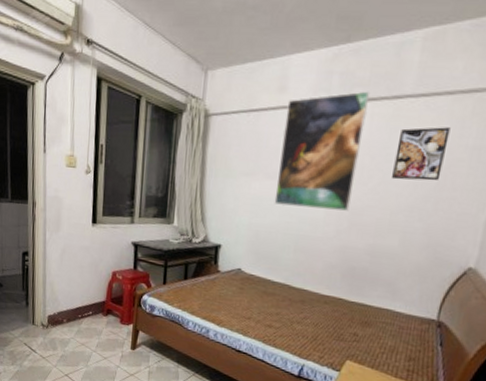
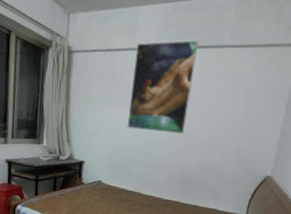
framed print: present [392,127,451,181] -> none [215,71,255,112]

